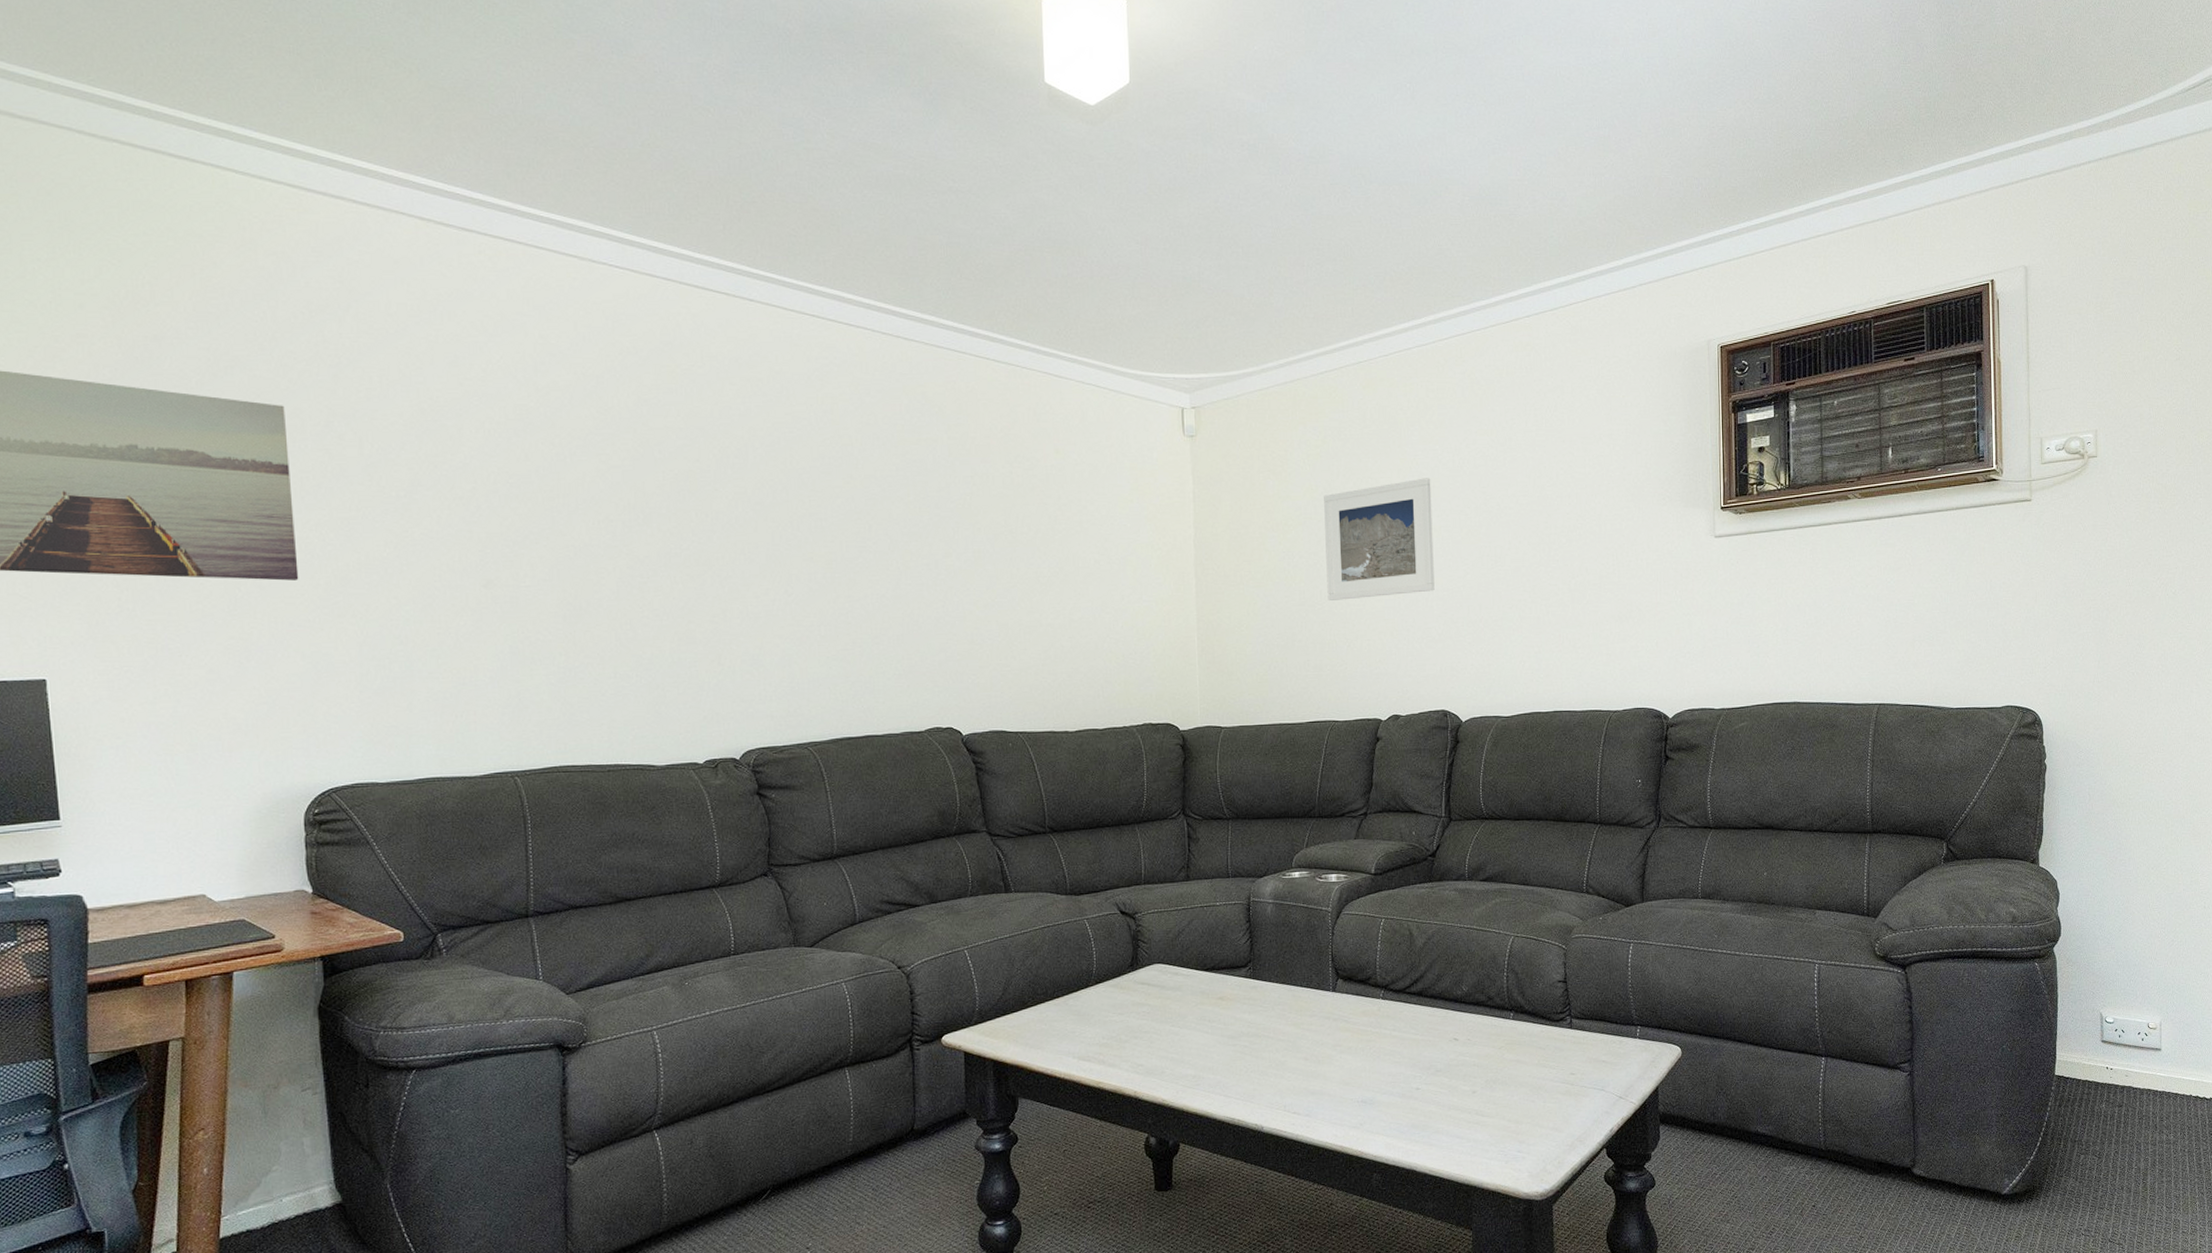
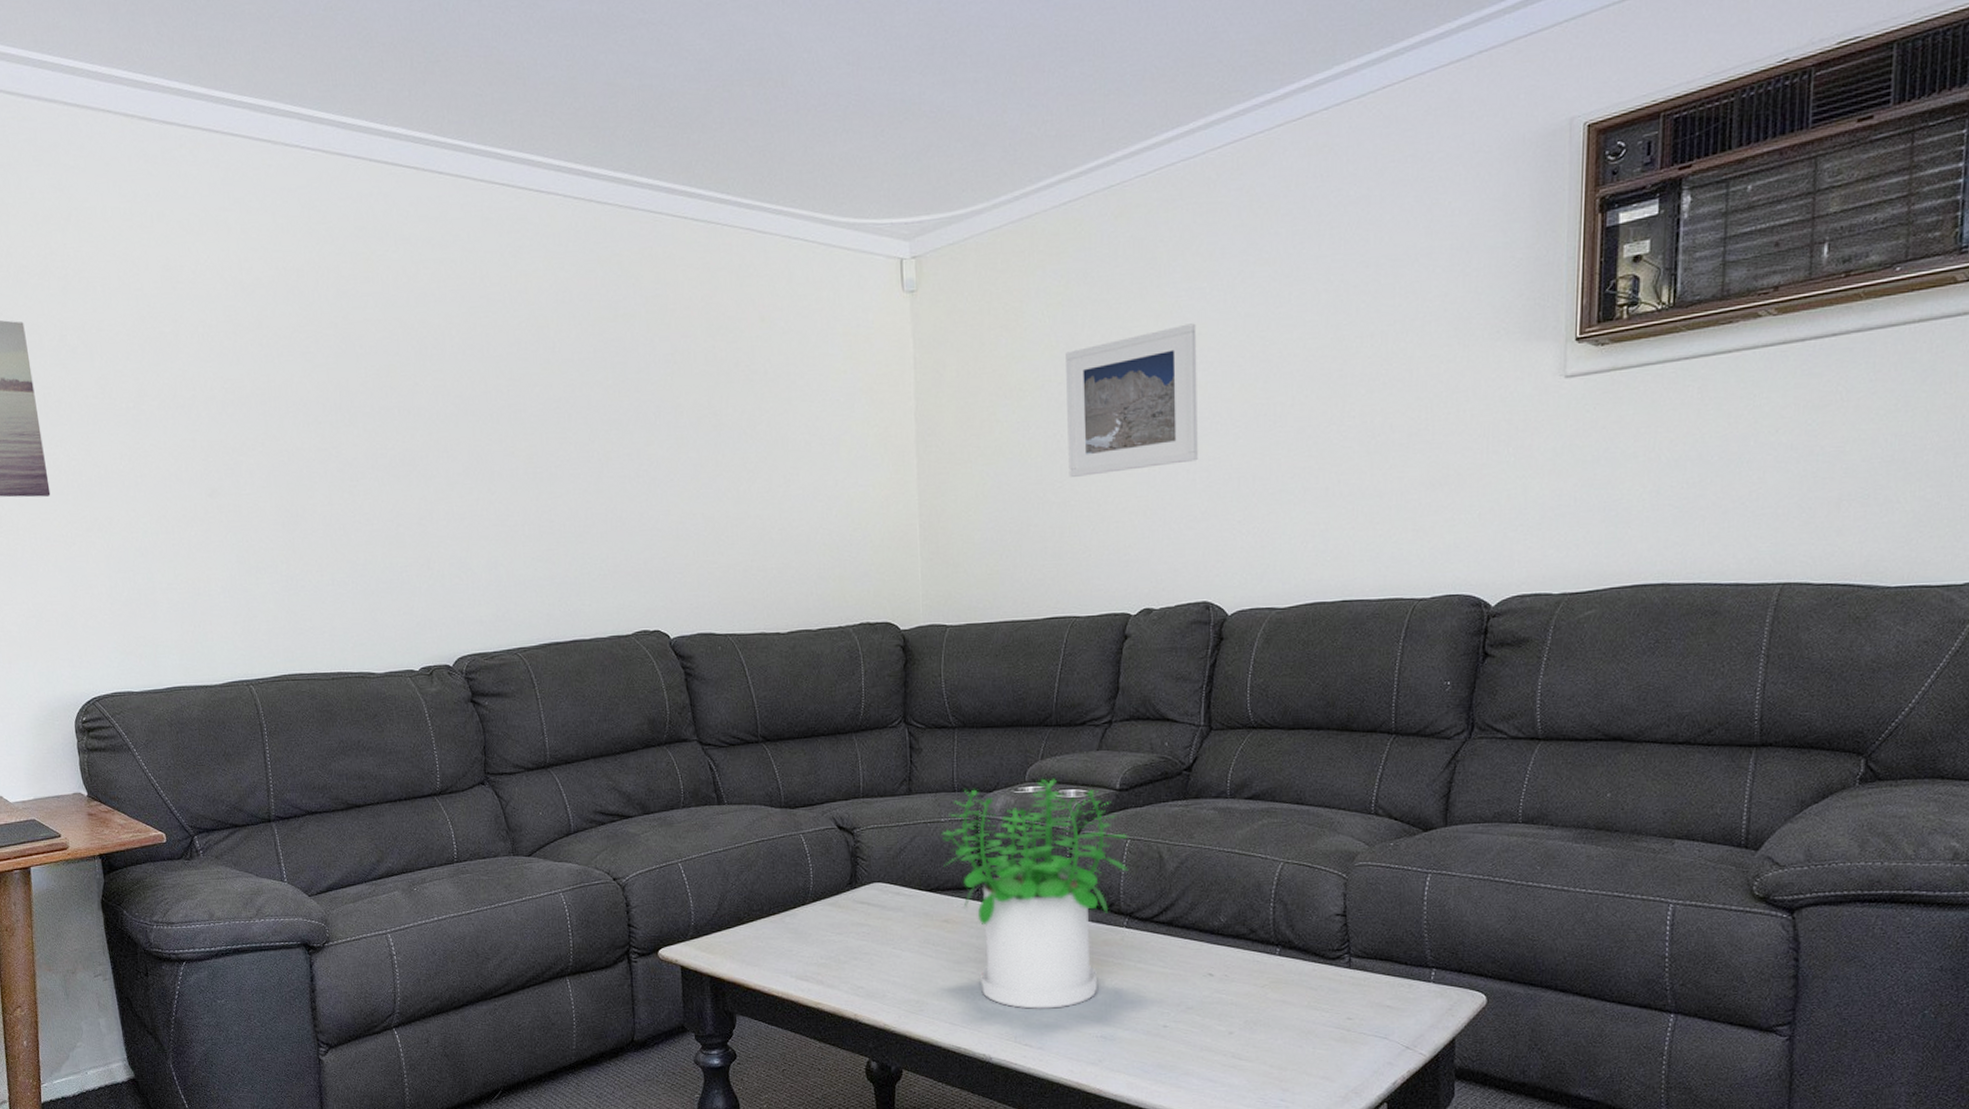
potted plant: none [1216,864,1383,1079] -> present [941,778,1129,1009]

